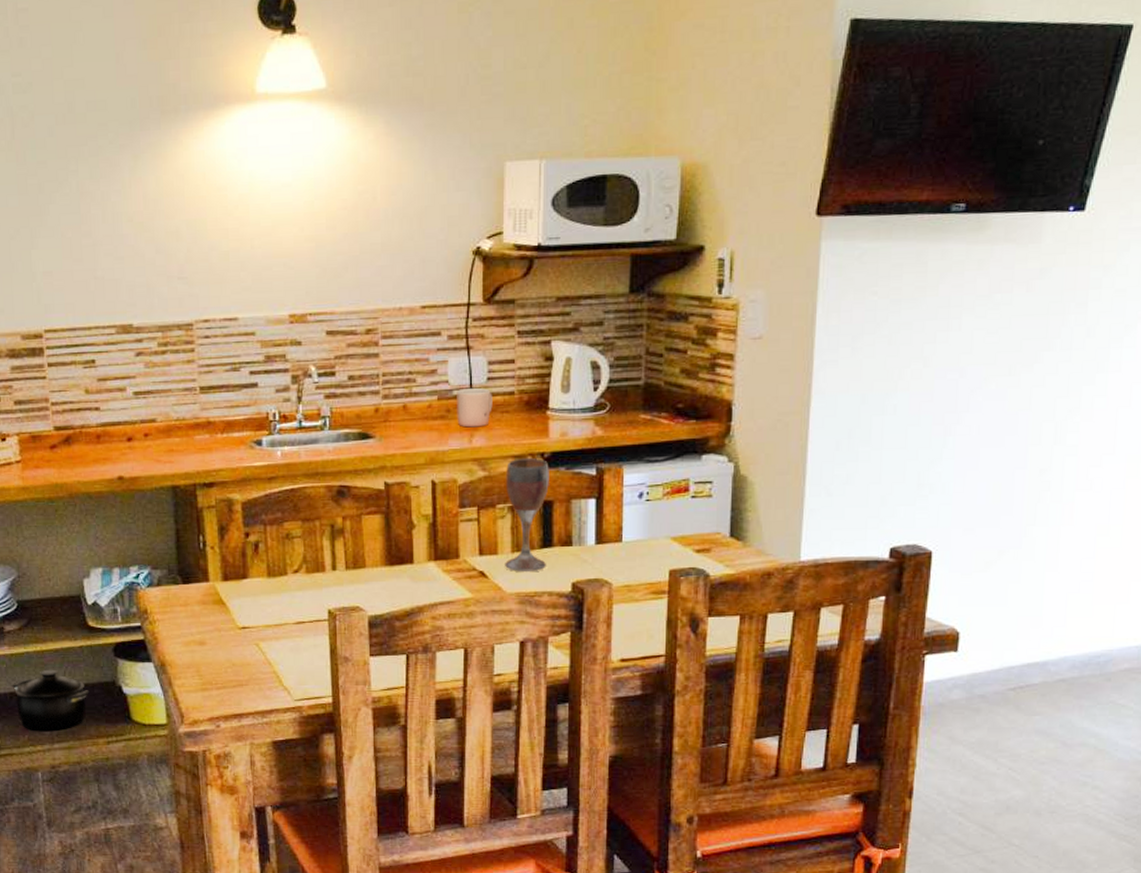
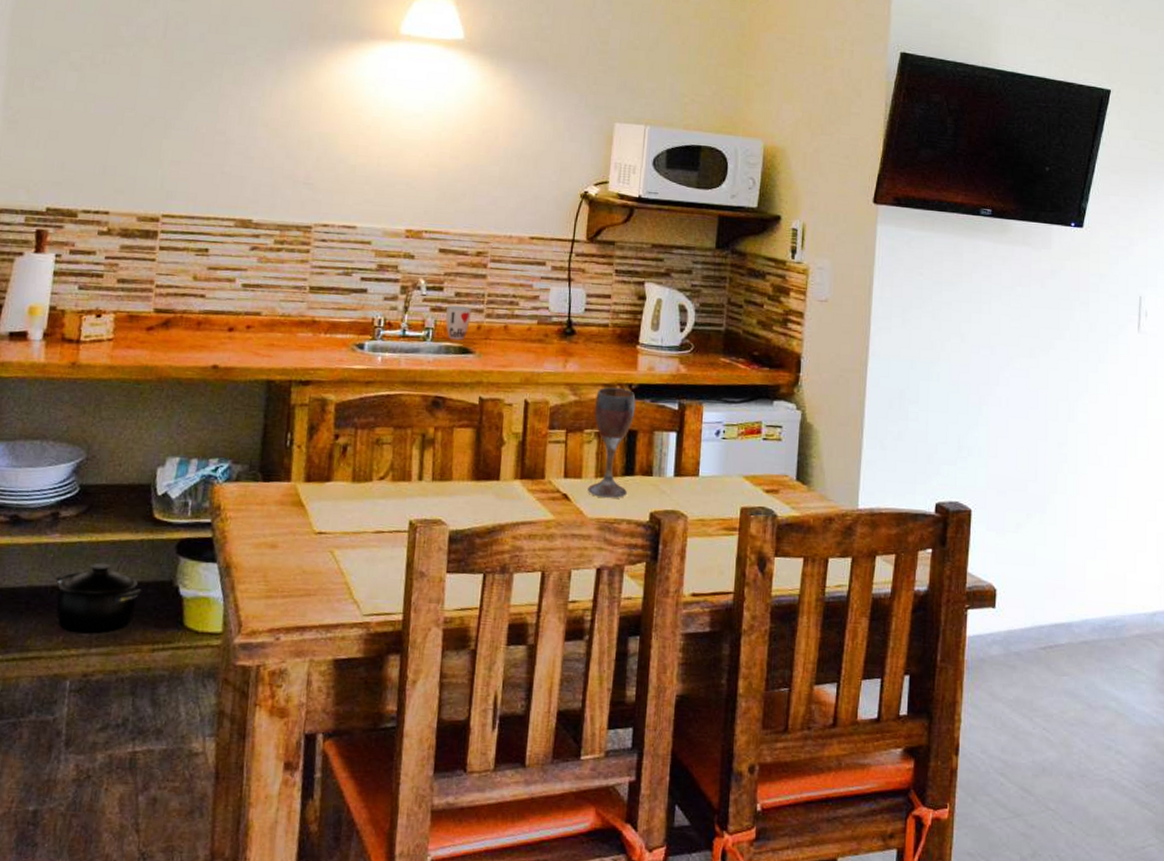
cup: none [340,389,367,426] -> present [445,305,471,340]
mug: present [457,388,493,428] -> none [553,316,589,354]

